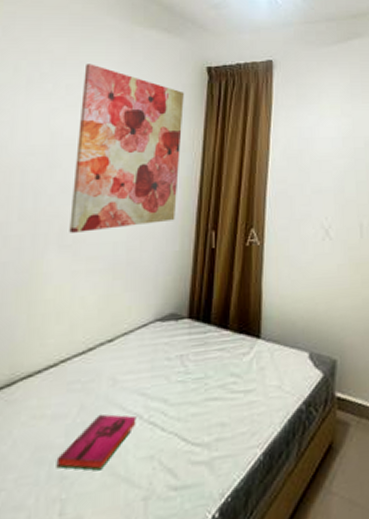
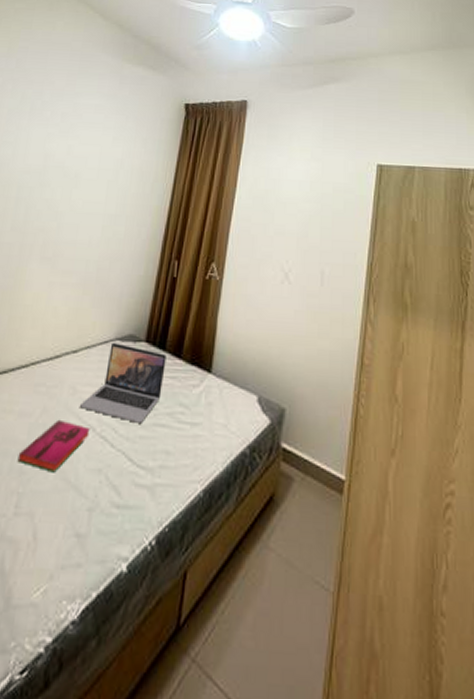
wall art: present [69,64,184,233] -> none [51,95,162,248]
laptop: none [123,323,212,402] -> present [80,342,167,423]

